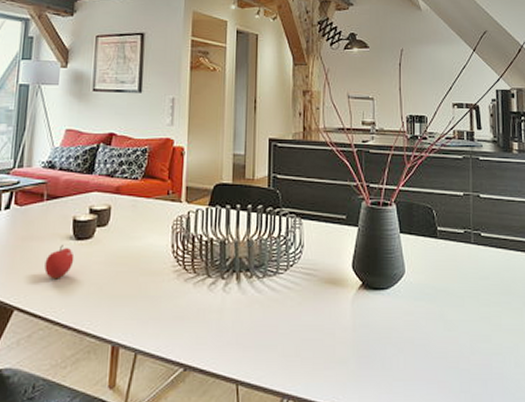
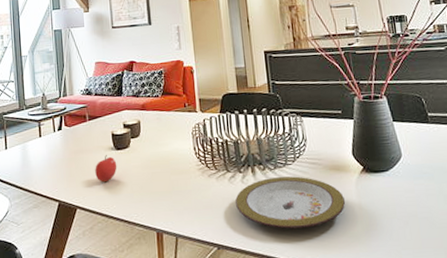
plate: none [213,288,337,350] -> present [235,176,345,229]

